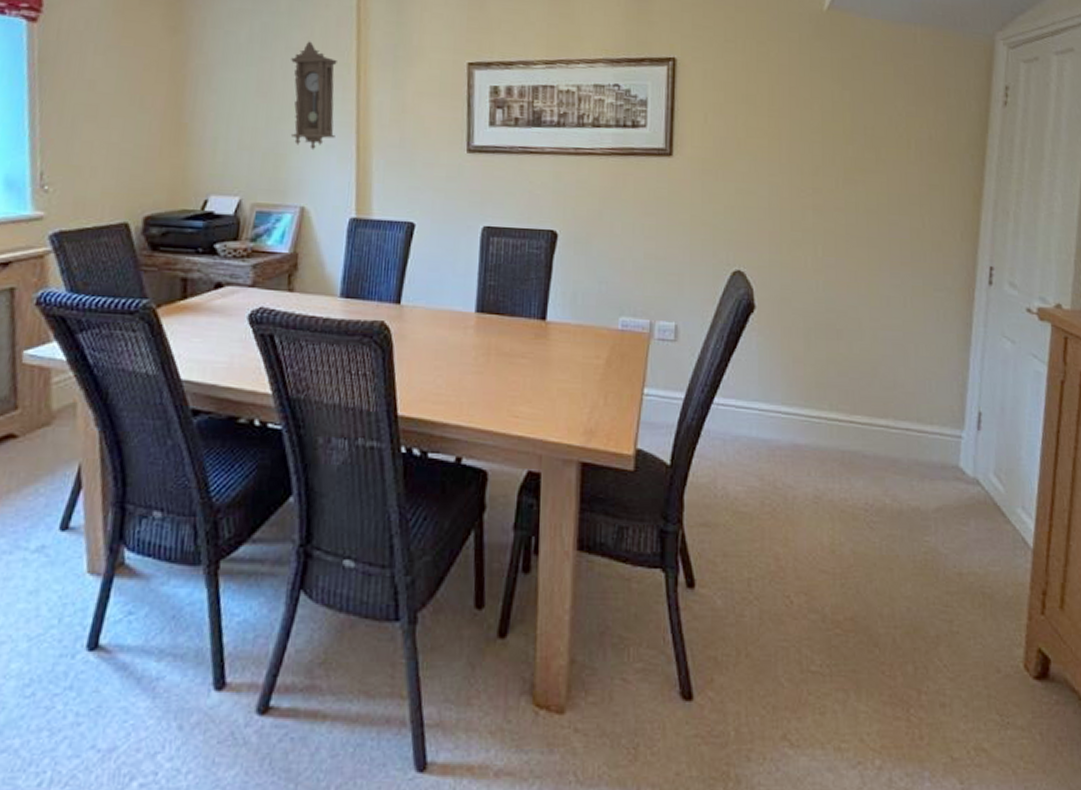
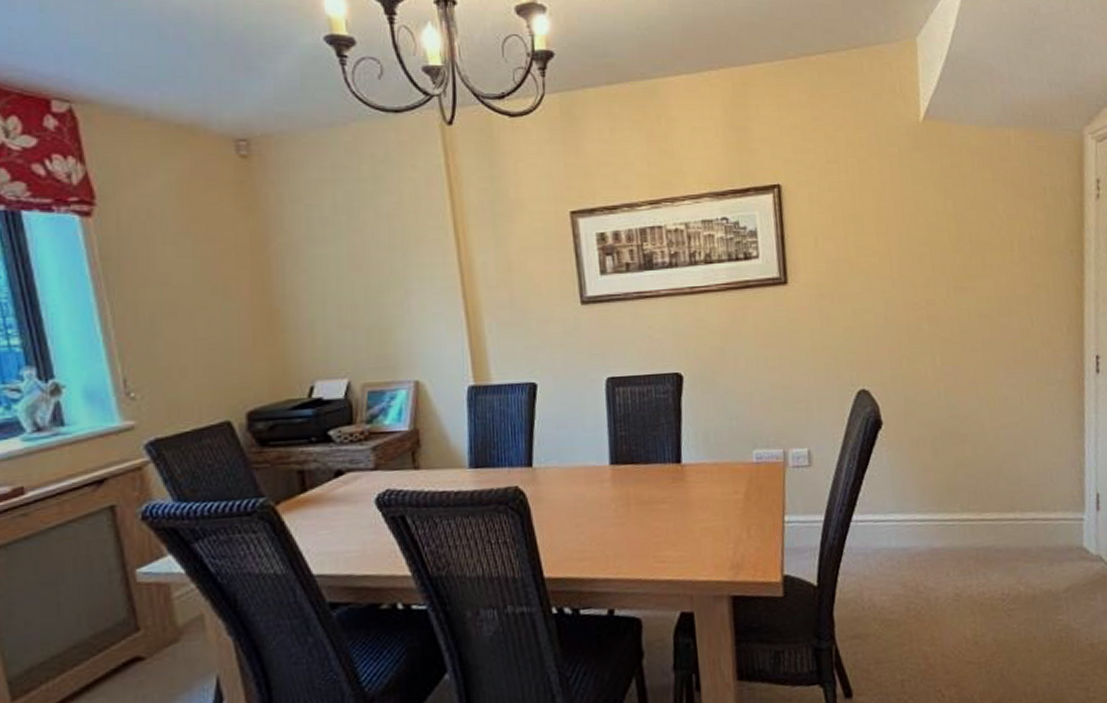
pendulum clock: present [290,41,337,151] -> none [382,206,441,321]

